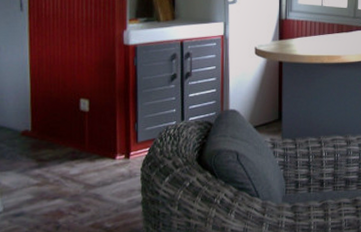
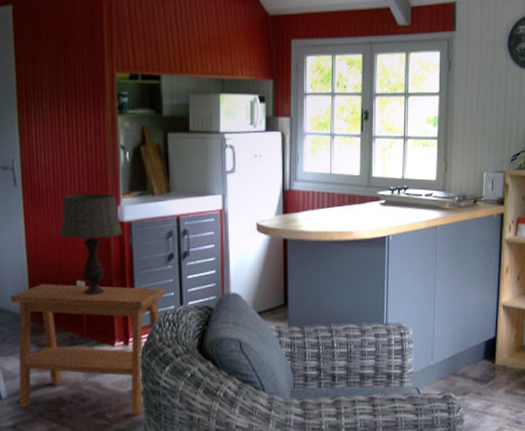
side table: none [11,102,168,224] -> present [10,284,166,415]
table lamp: none [64,18,128,113] -> present [59,193,123,295]

